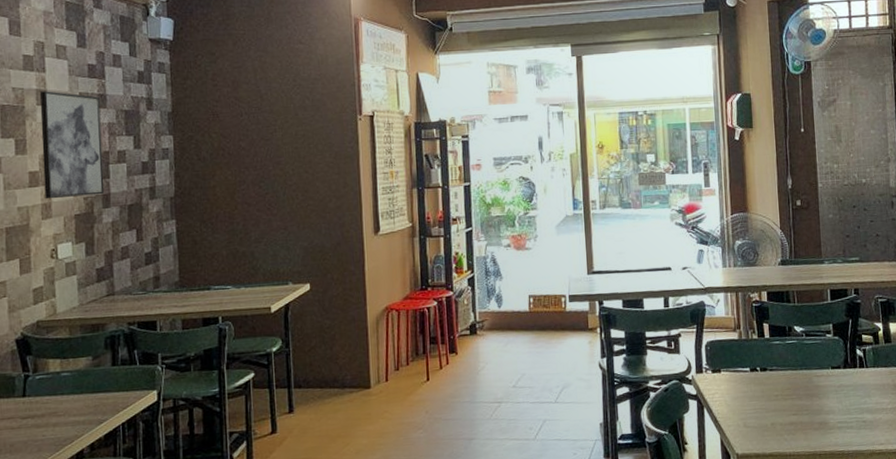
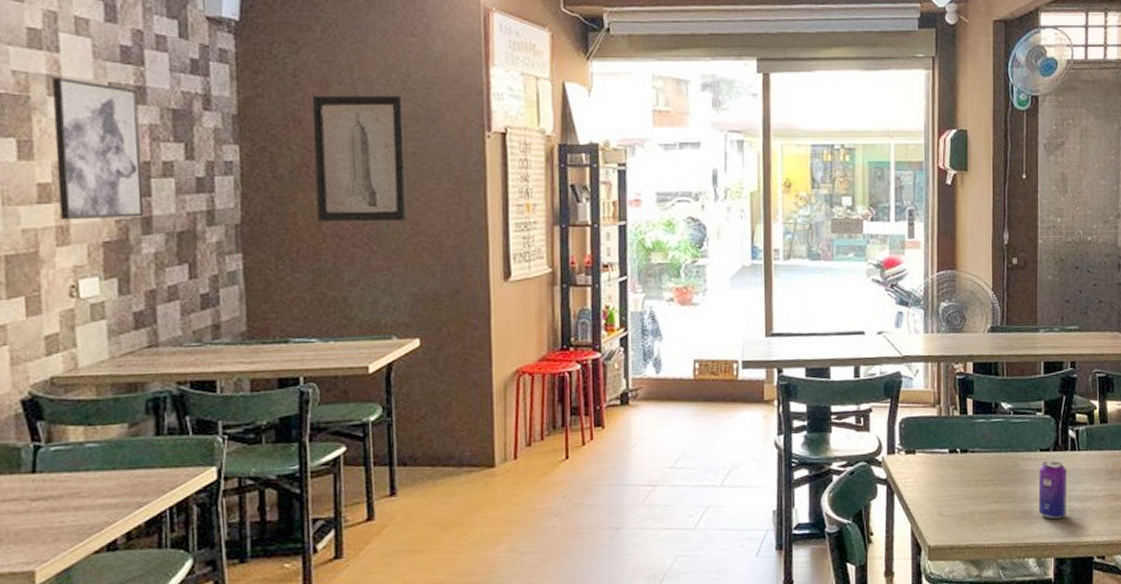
wall art: none [226,91,299,193] -> present [312,96,407,222]
beverage can: none [831,376,859,430] -> present [1038,460,1068,520]

